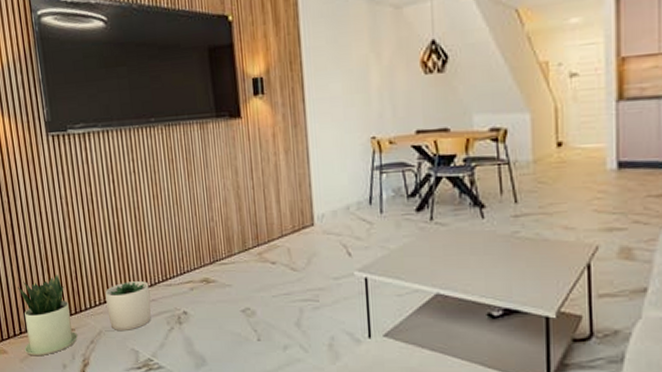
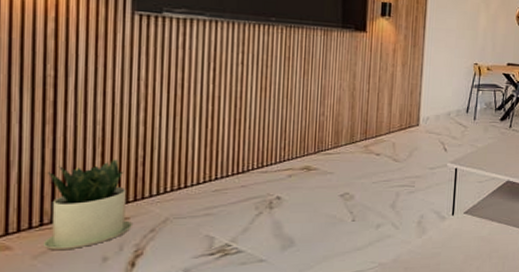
planter: present [105,281,151,330] -> none [180,168,240,217]

